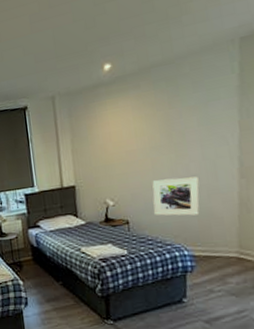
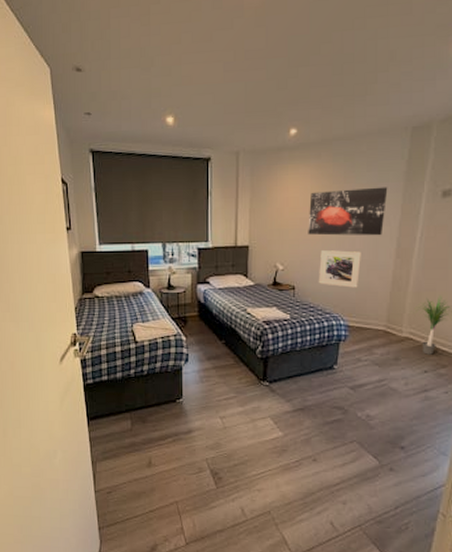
wall art: none [133,105,221,167] -> present [308,187,388,236]

